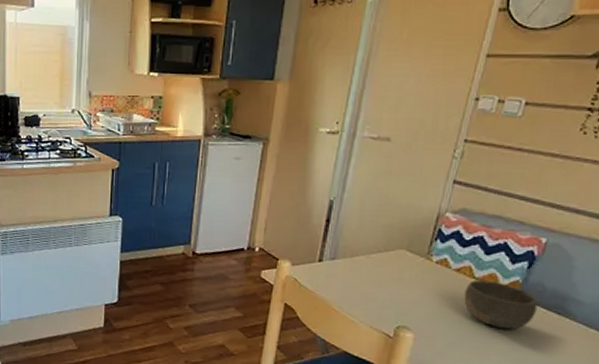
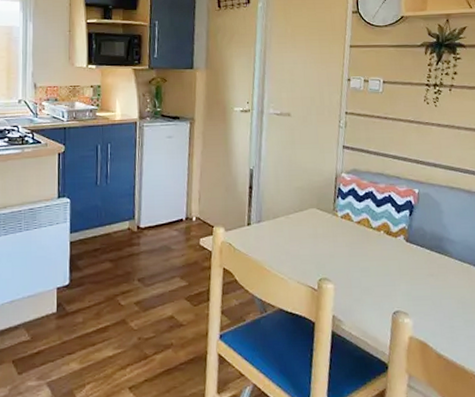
bowl: present [464,280,538,329] -> none [367,229,424,271]

